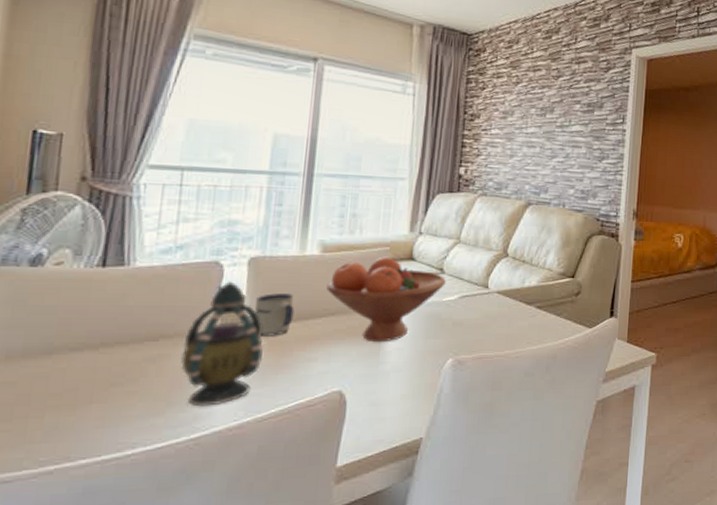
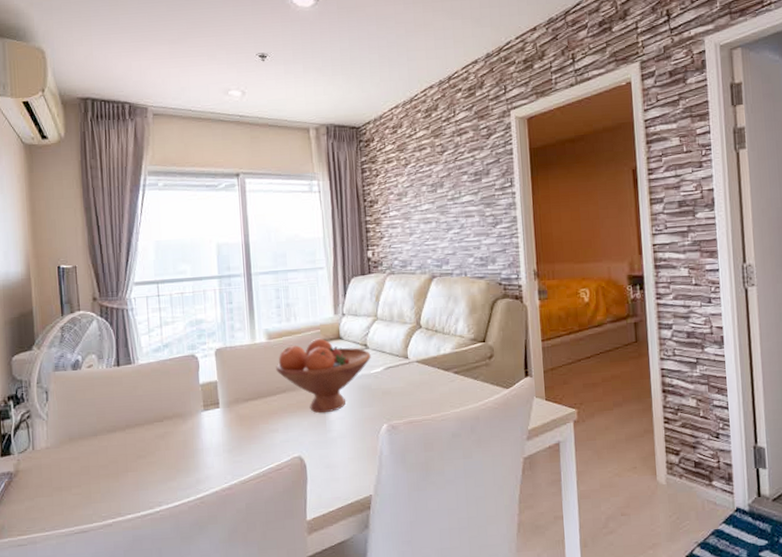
teapot: present [180,281,263,407] -> none [180,370,238,473]
mug: present [255,293,295,336] -> none [225,376,255,414]

